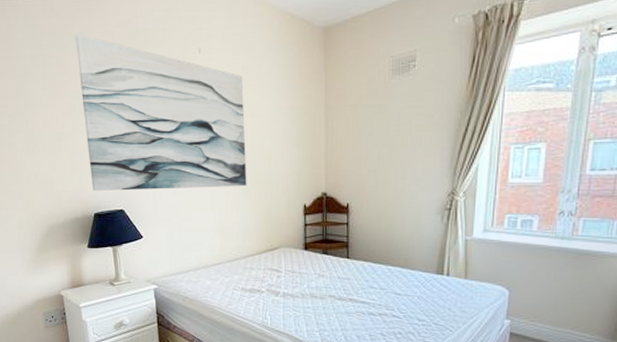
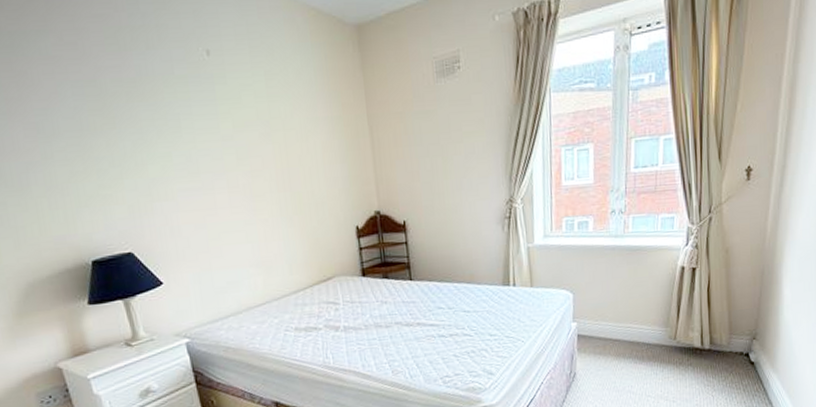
wall art: present [76,34,247,191] -> none [32,32,287,233]

